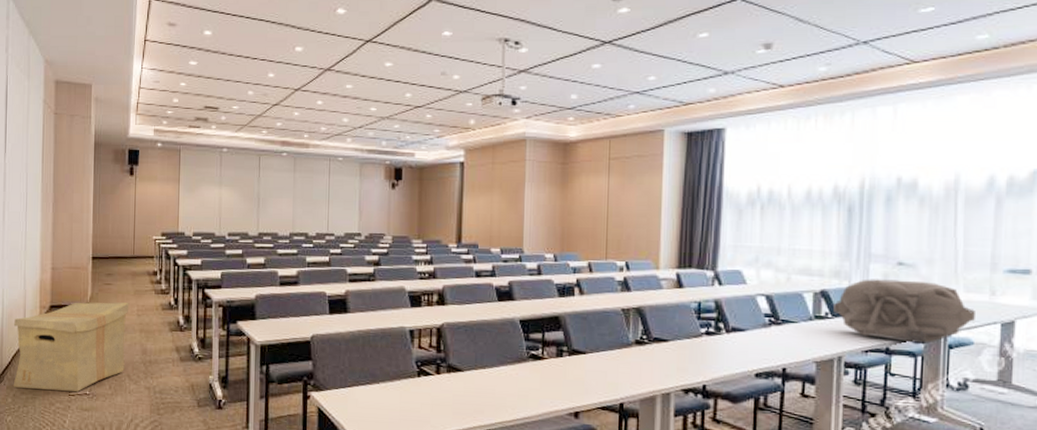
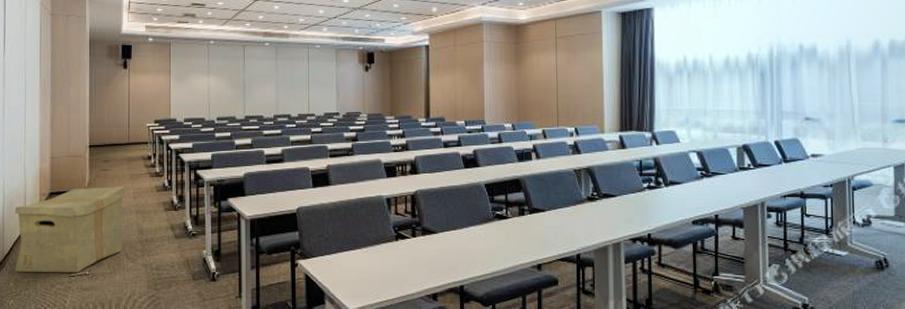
duffel bag: present [833,279,975,344] -> none [754,133,872,187]

